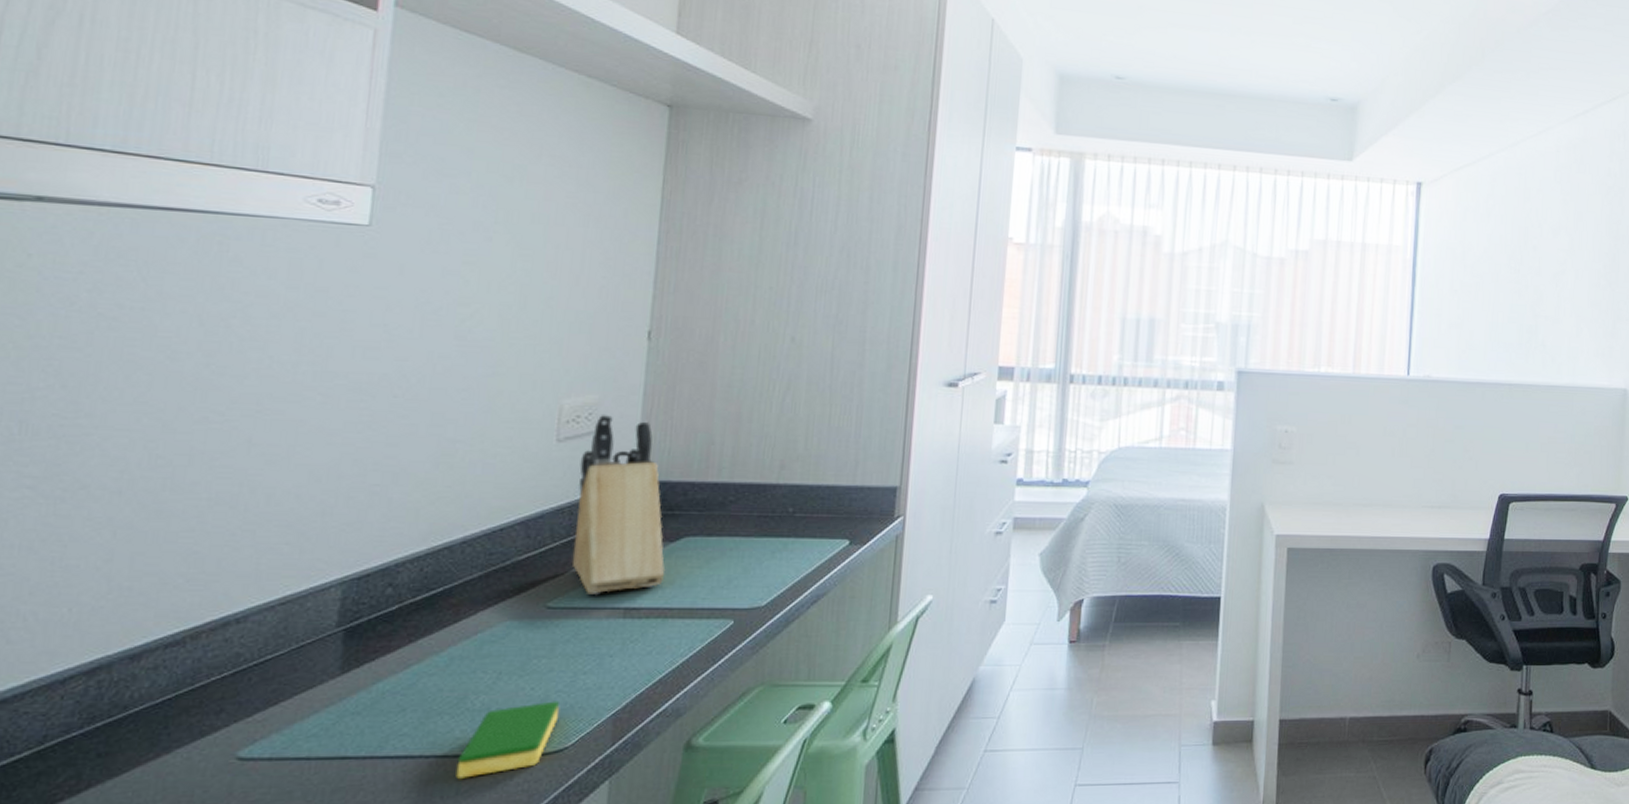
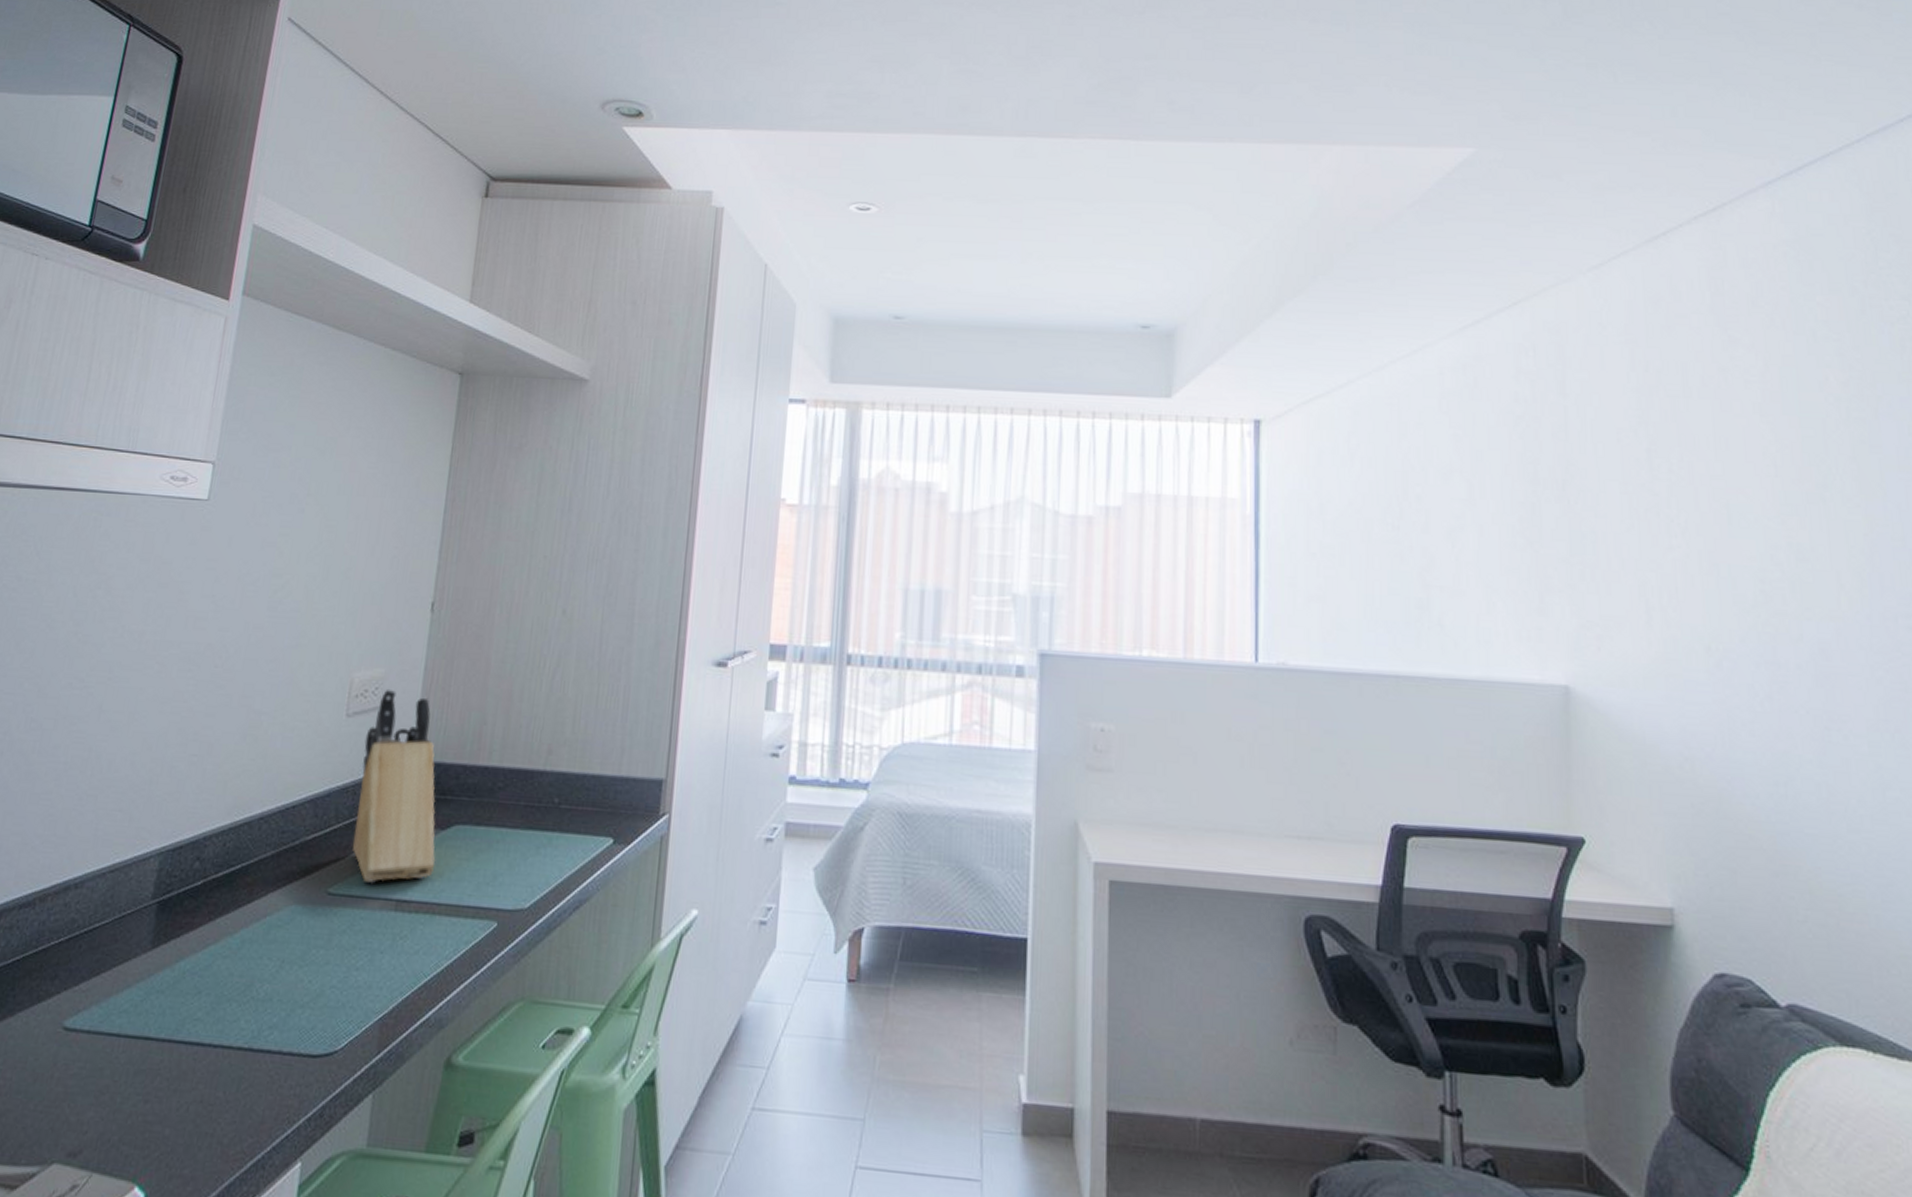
dish sponge: present [456,701,560,778] -> none [238,997,333,1074]

